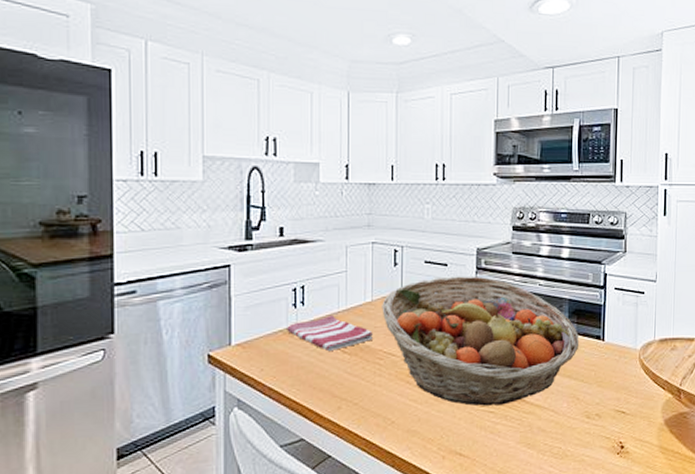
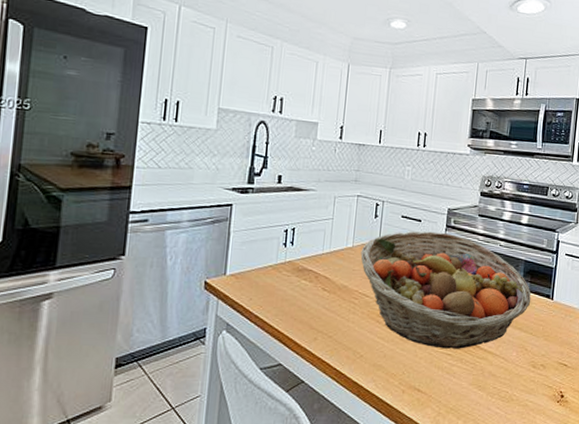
dish towel: present [287,314,373,351] -> none [276,255,351,287]

